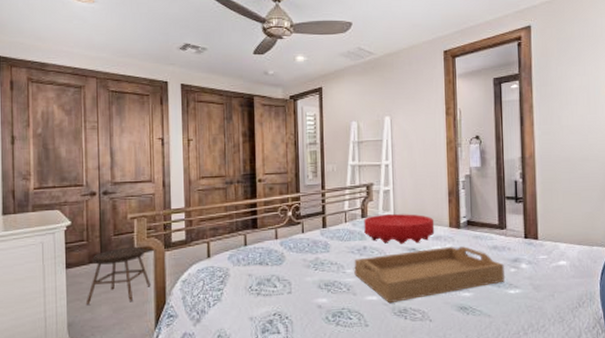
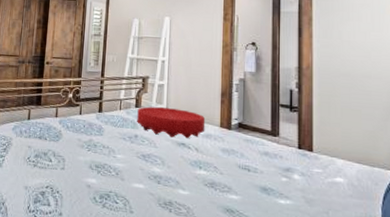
serving tray: present [354,246,505,304] -> none [124,145,275,194]

